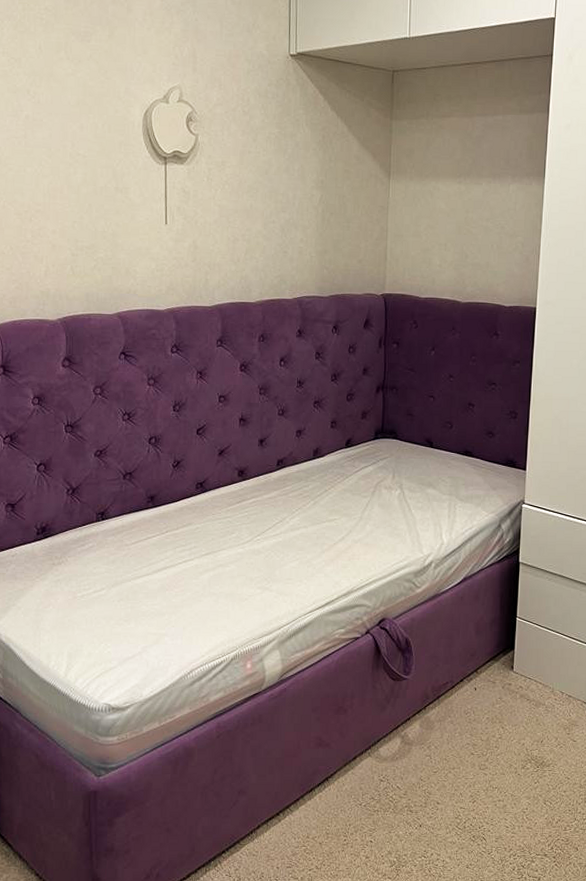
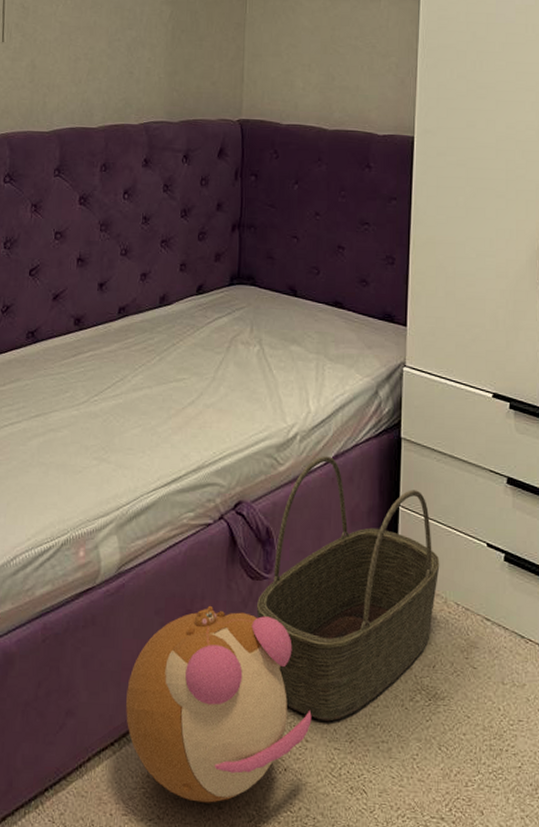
plush toy: none [289,702,442,854] -> present [126,605,312,803]
basket: none [397,579,549,788] -> present [256,456,440,722]

